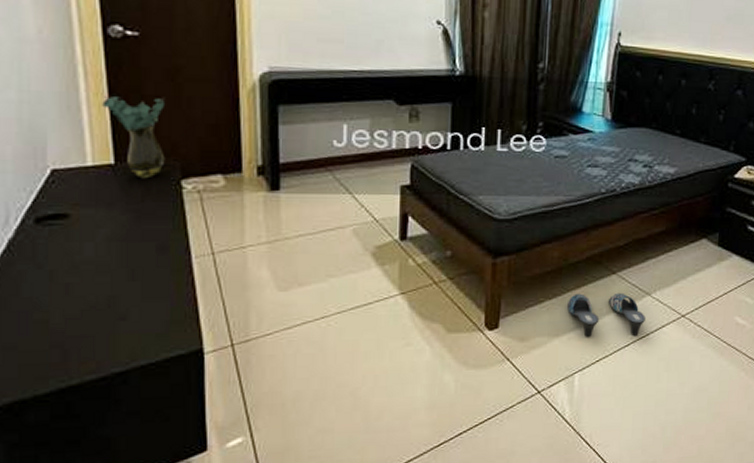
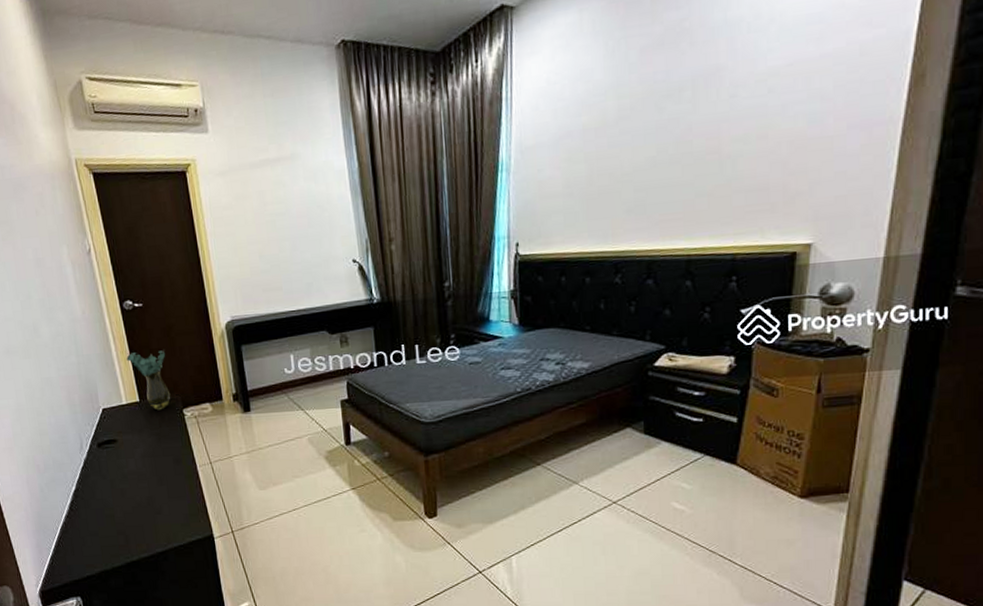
slippers: present [567,292,645,337] -> none [497,482,575,523]

